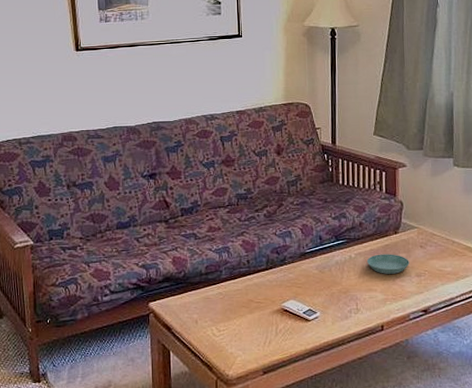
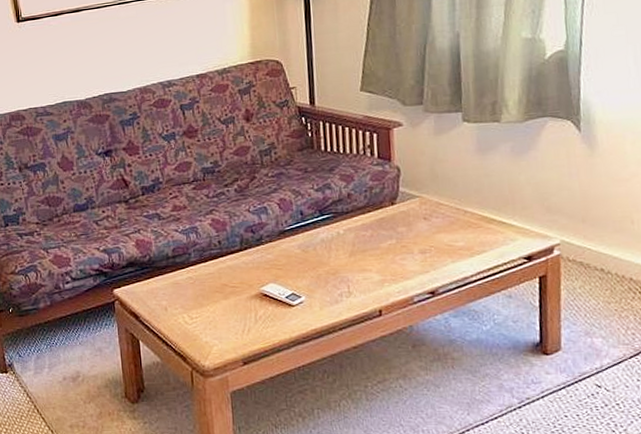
saucer: present [367,254,409,274] -> none [359,228,411,252]

